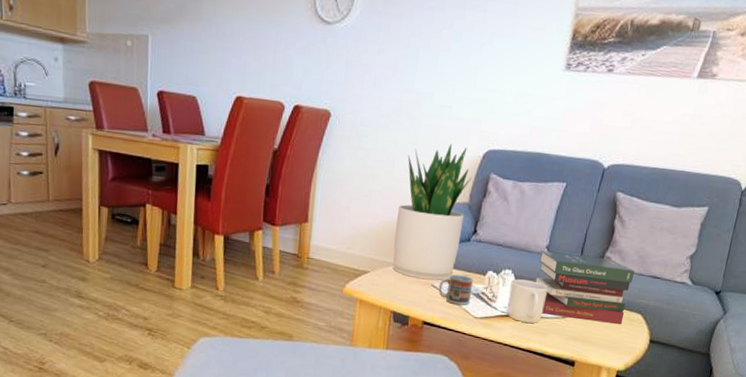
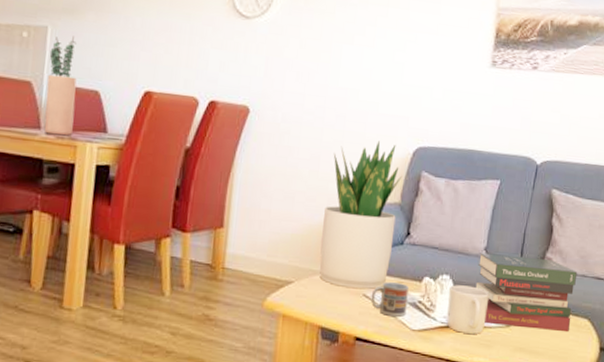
vase: none [150,44,176,138] -> present [44,36,77,136]

